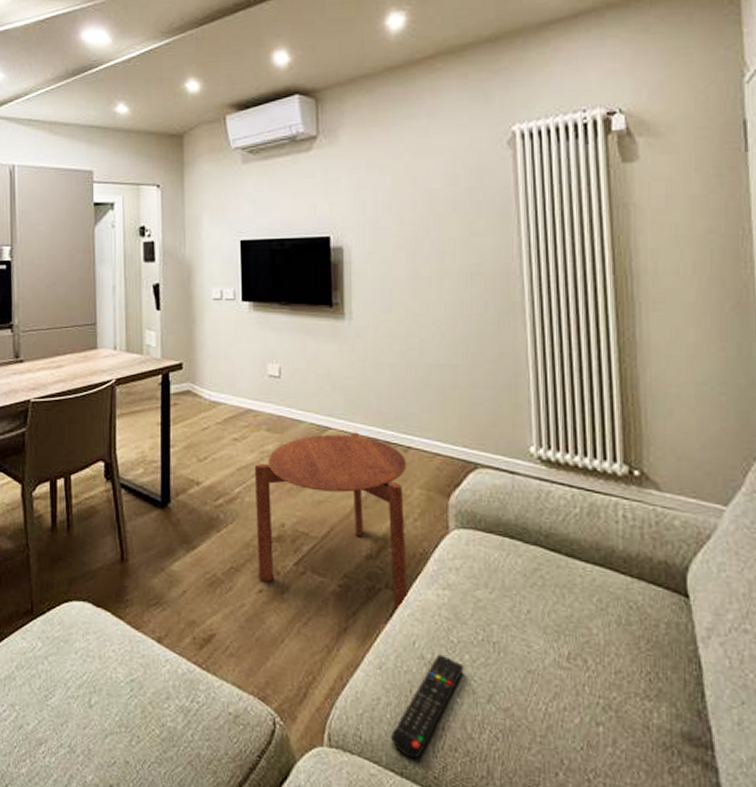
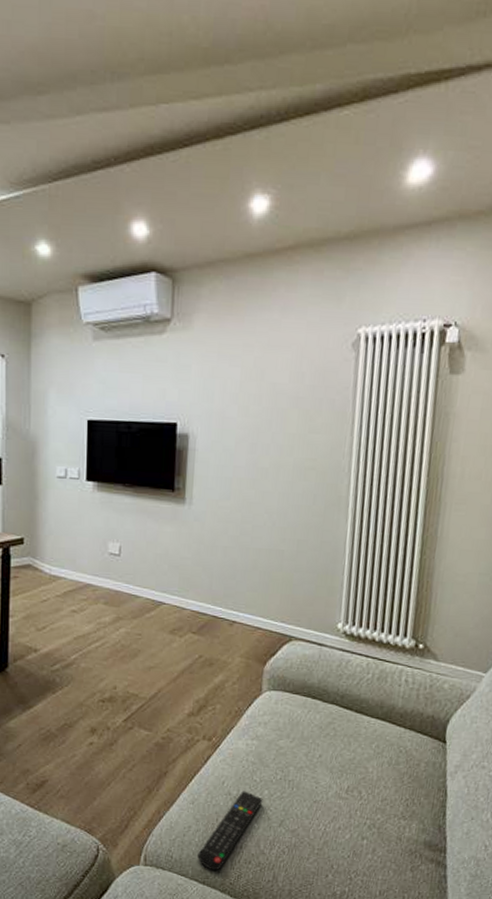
side table: present [254,432,409,613] -> none [90,607,231,760]

